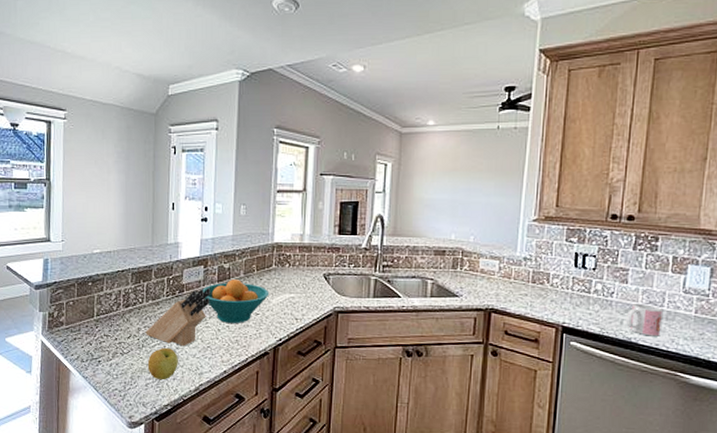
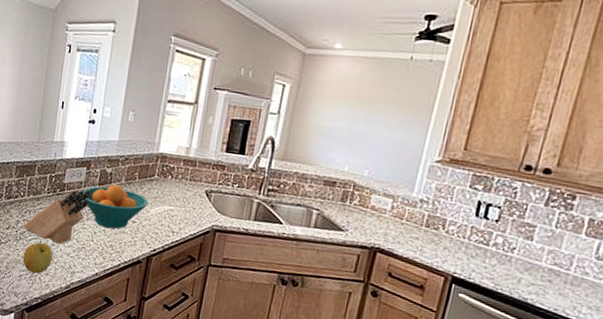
mug: present [626,303,662,337] -> none [524,262,568,301]

